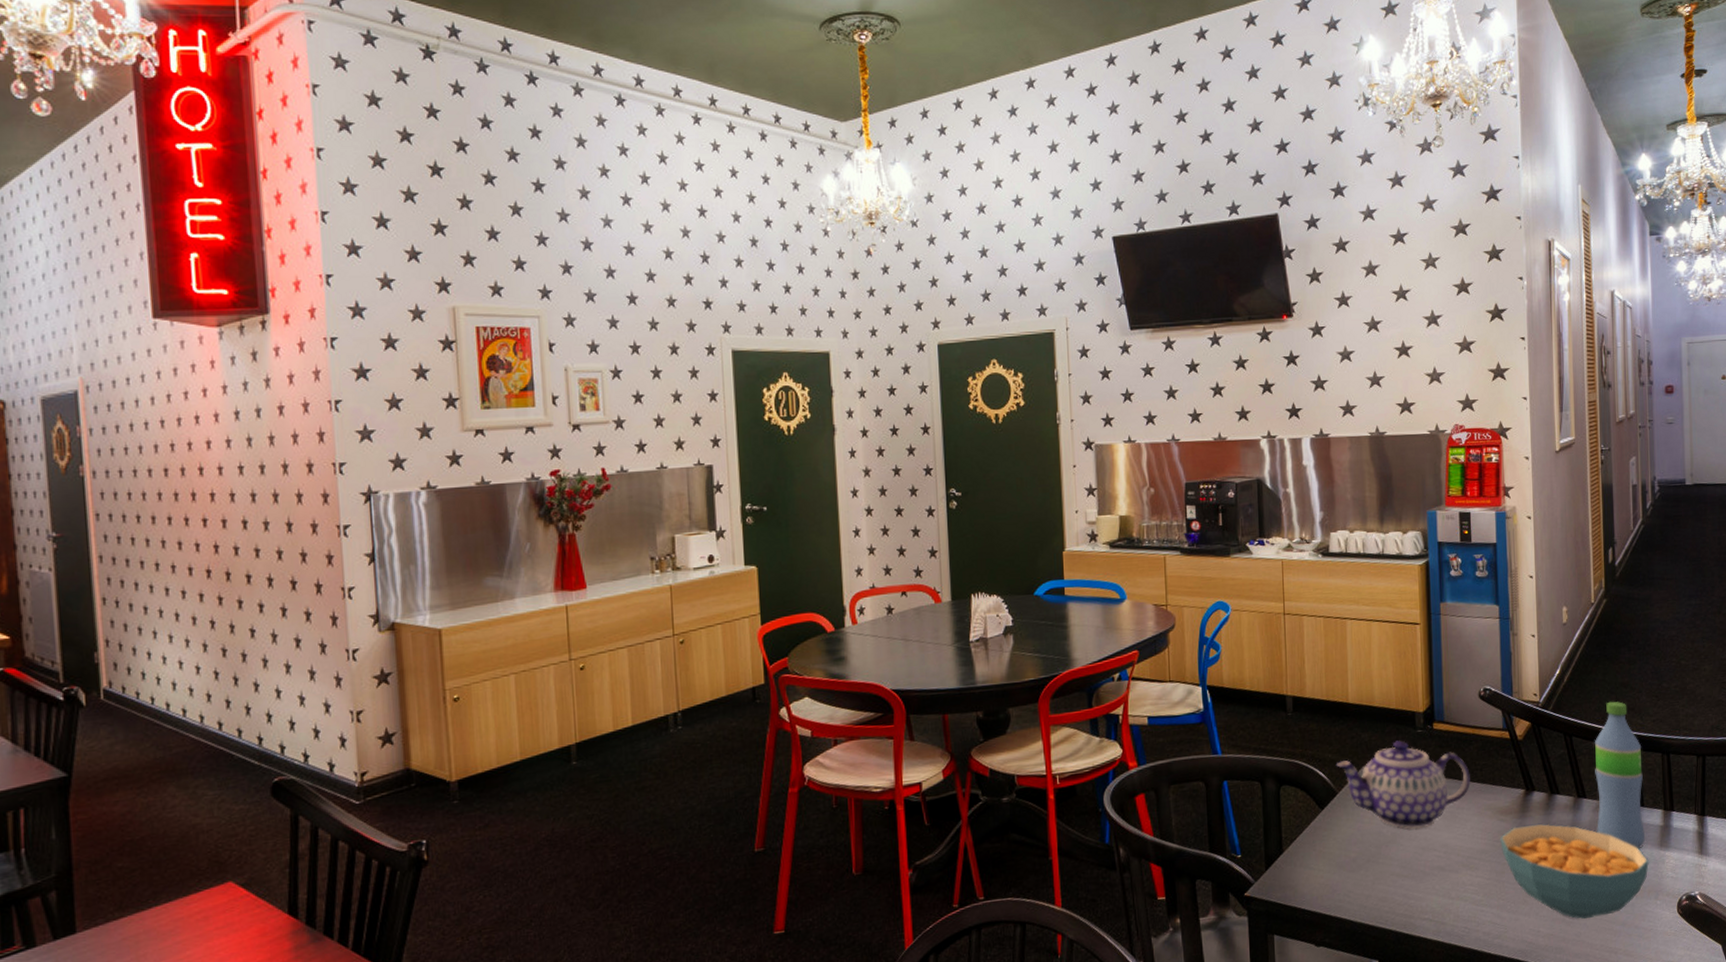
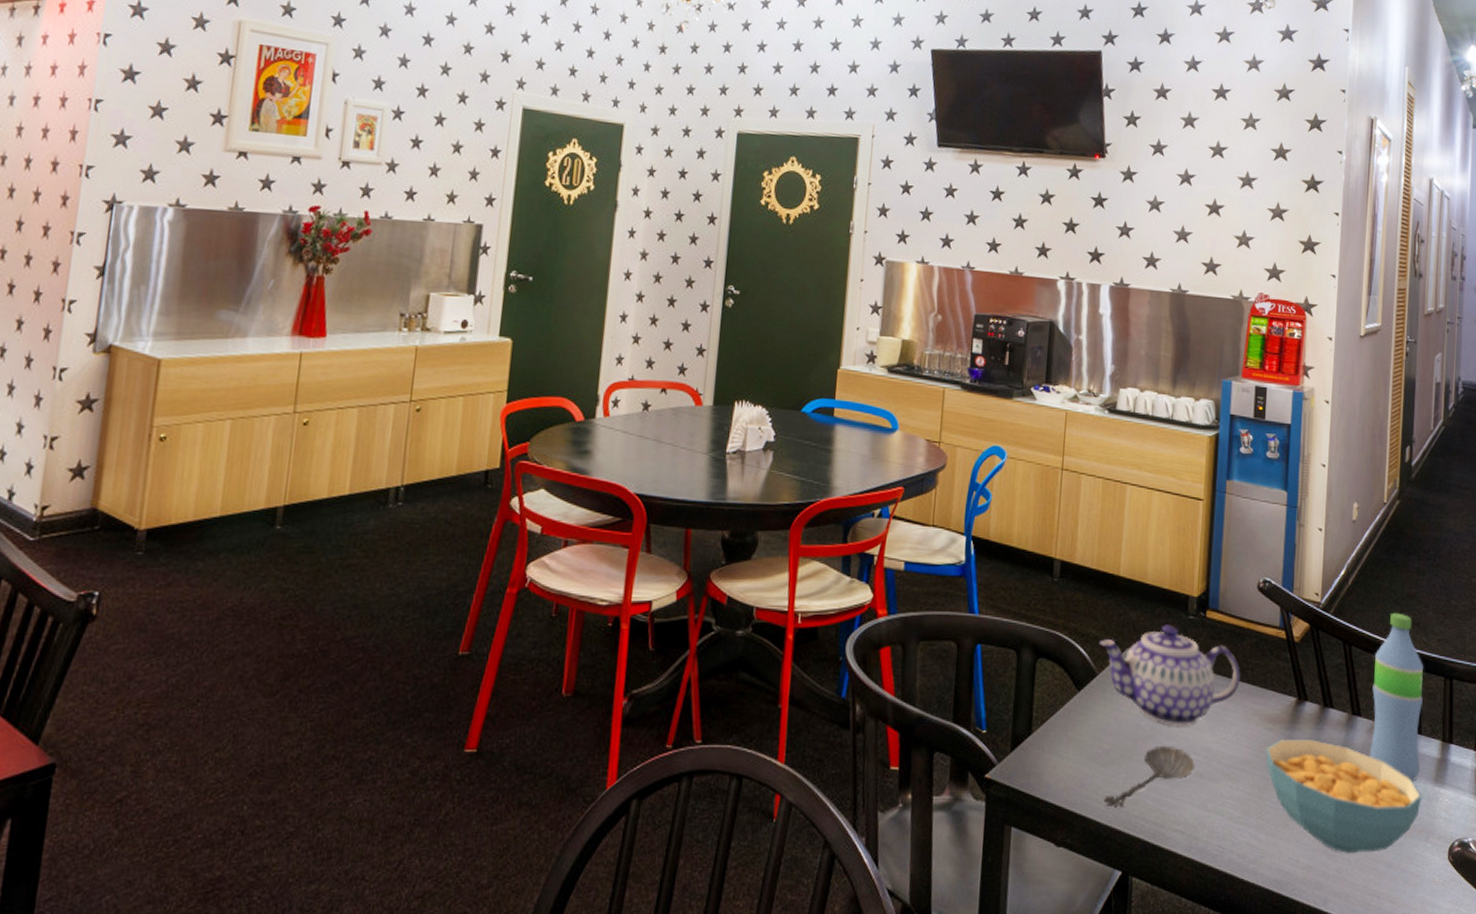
spoon: none [1355,847,1436,907] -> present [1104,745,1195,808]

